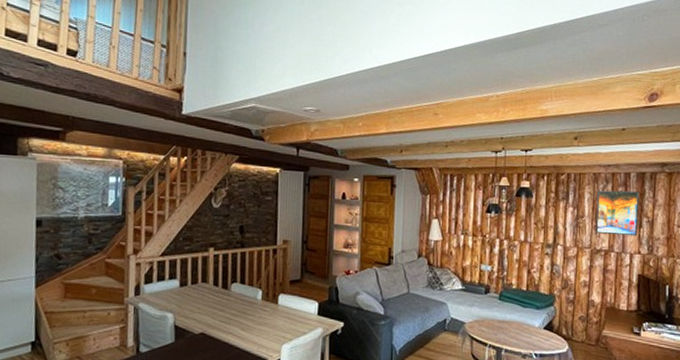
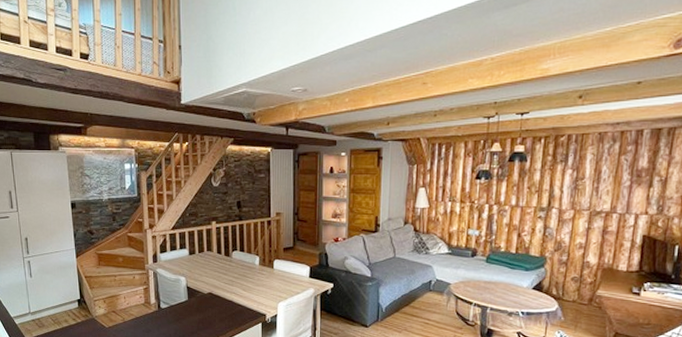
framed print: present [595,190,639,237] -> none [596,149,653,197]

